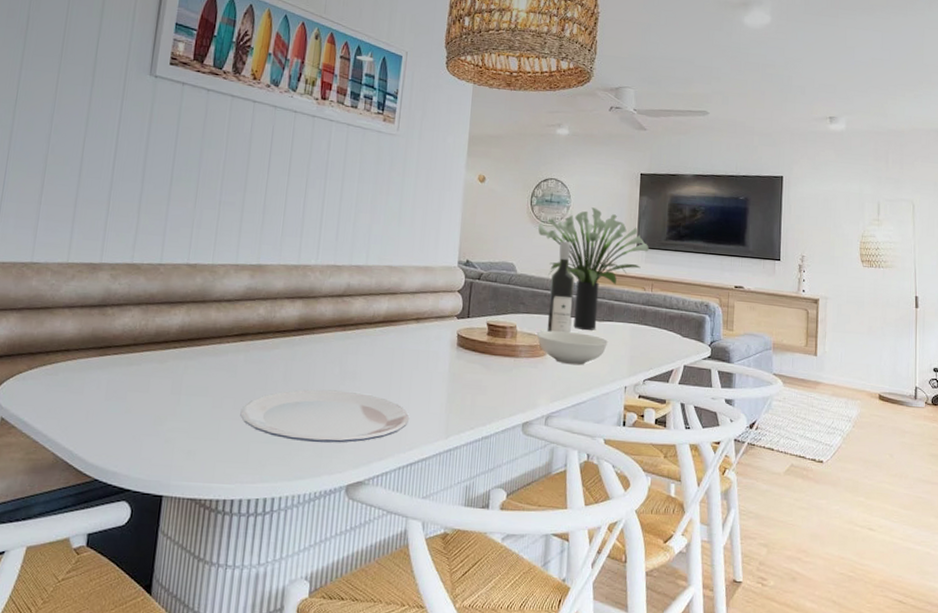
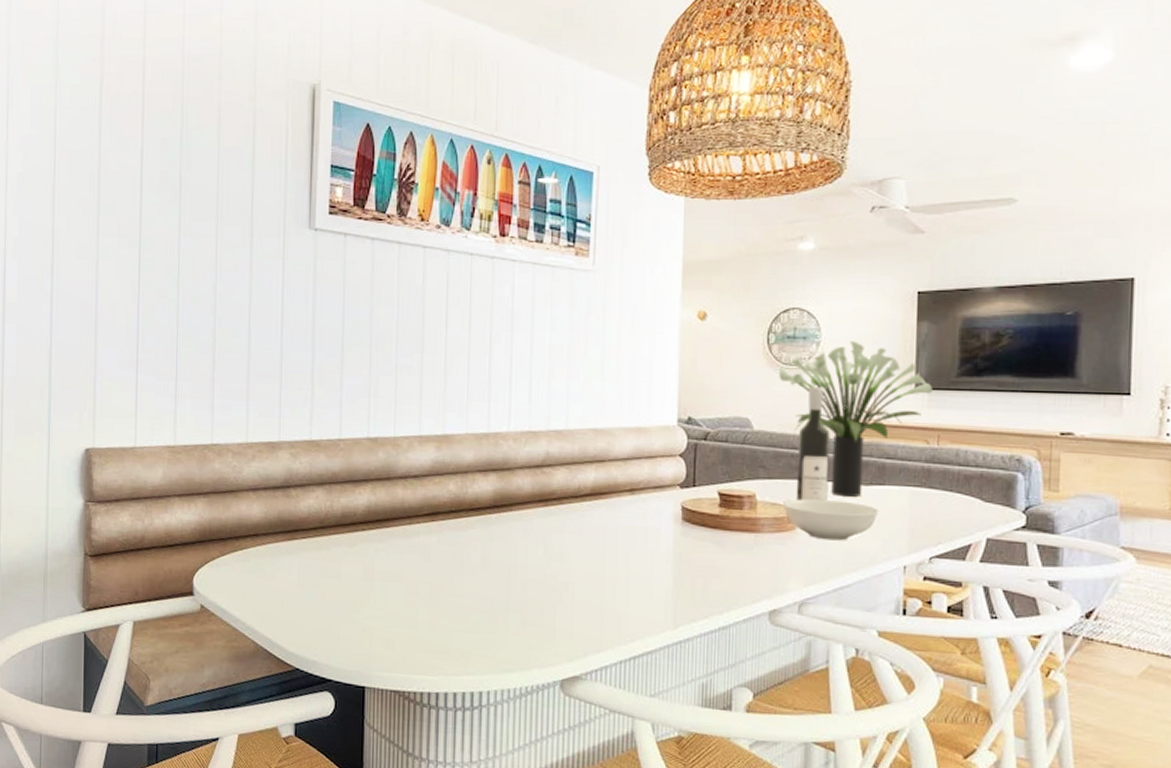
plate: present [240,389,410,443] -> none [438,573,630,633]

